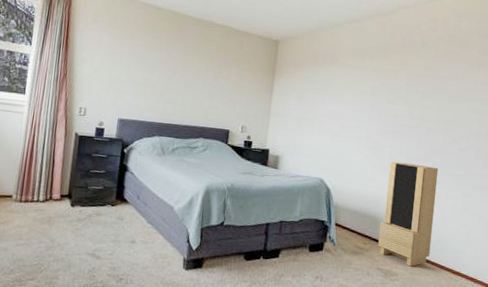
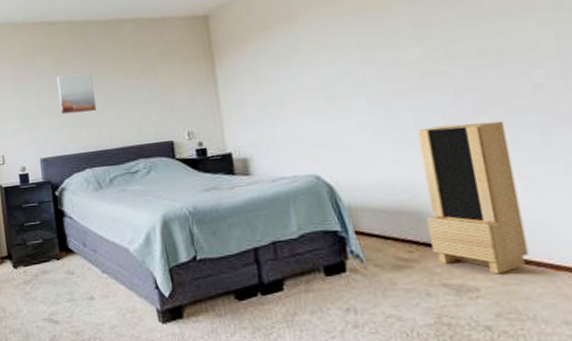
wall art: none [146,54,179,91] -> present [56,74,96,115]

